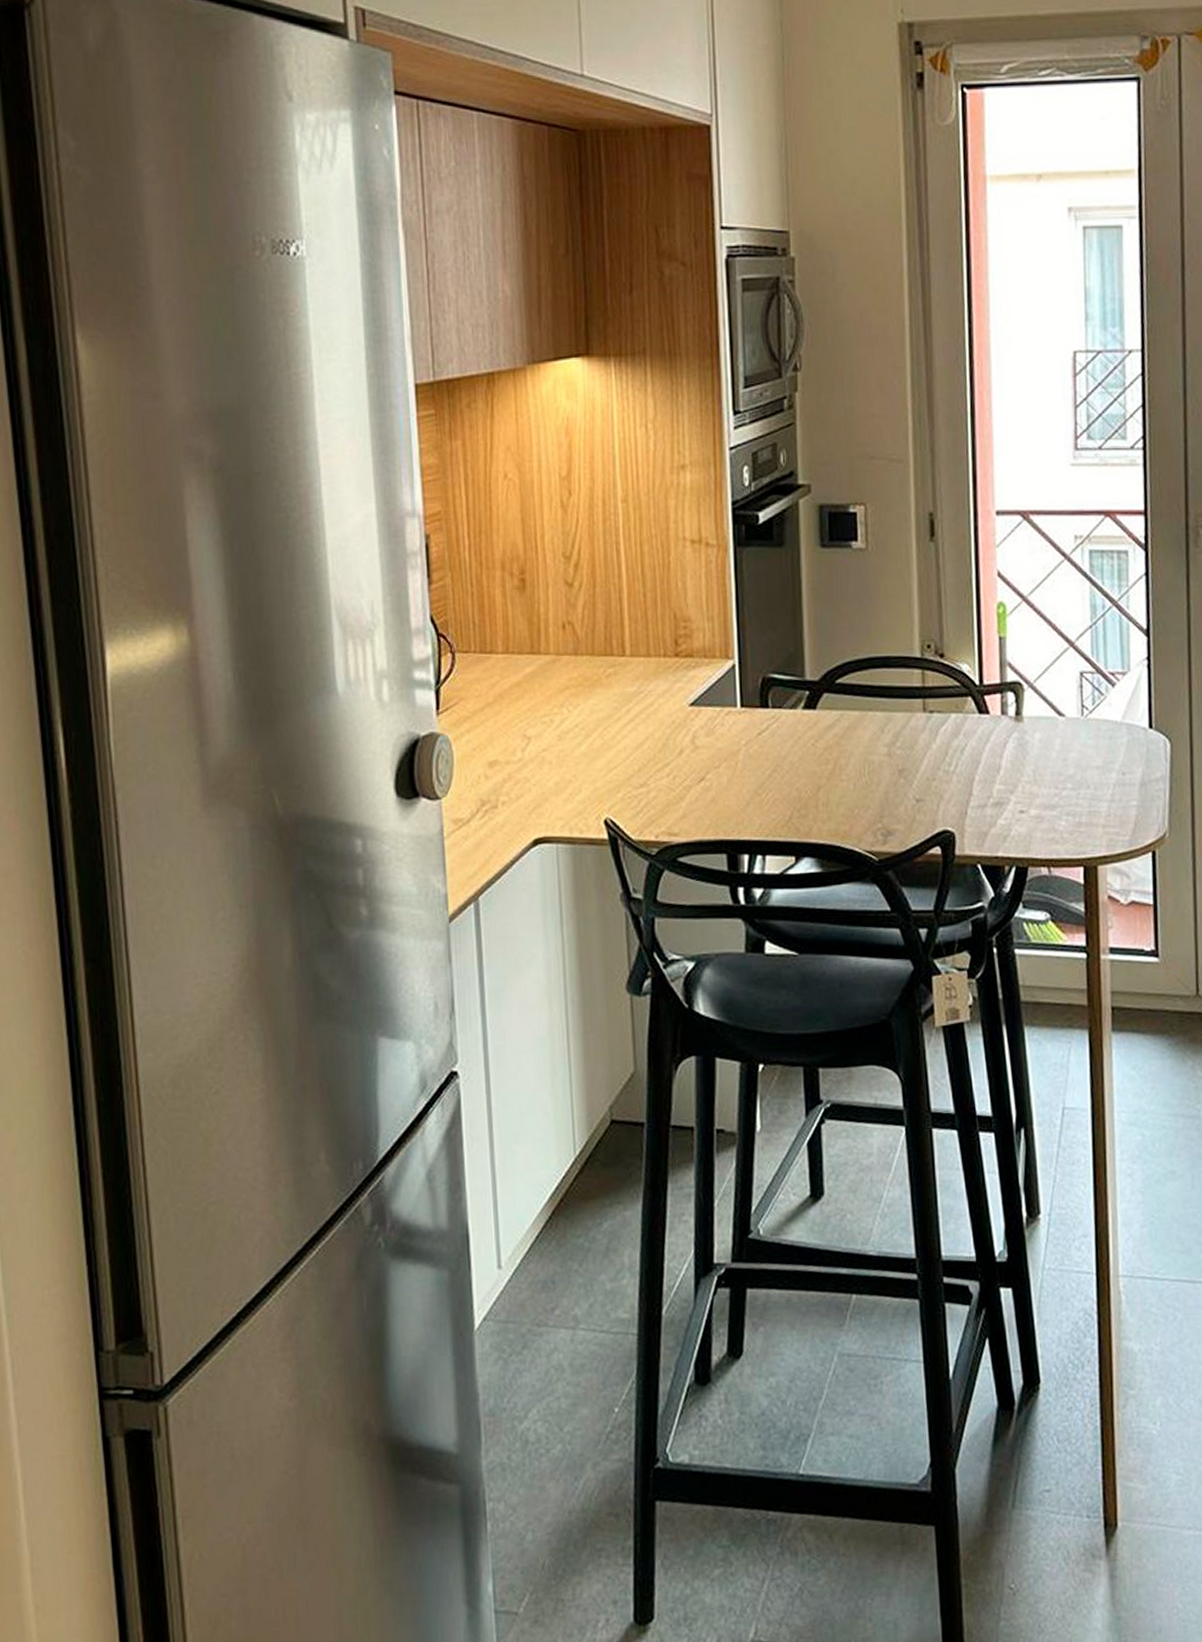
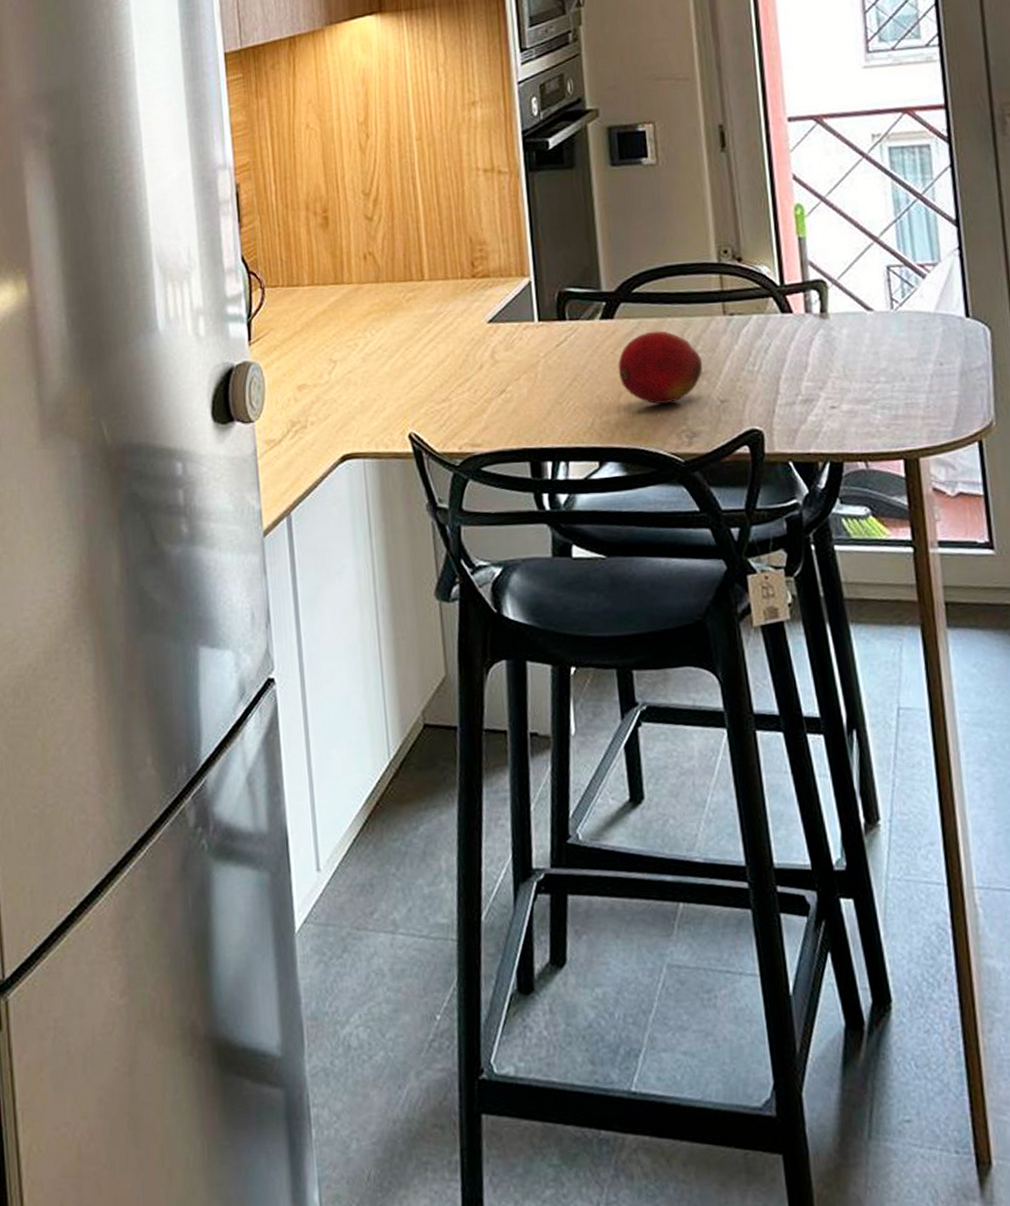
fruit: none [819,724,901,801] -> present [618,330,703,405]

